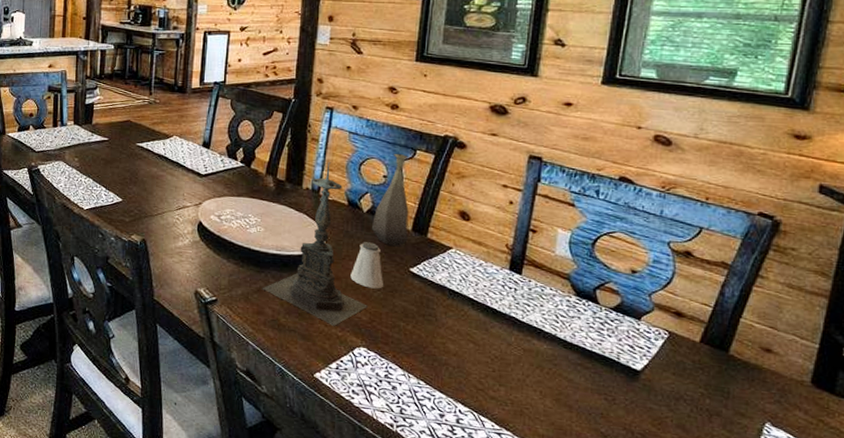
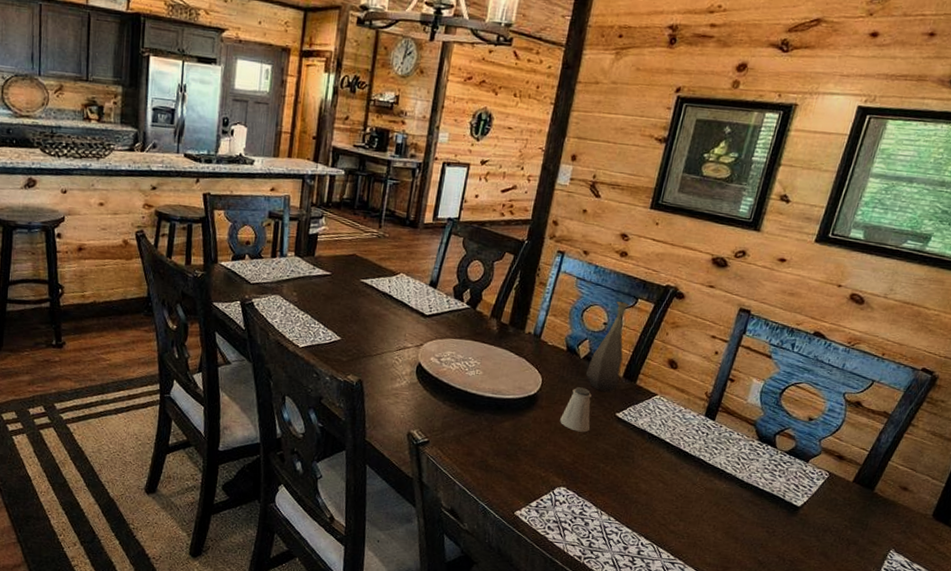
candle holder: present [262,162,368,326] -> none [474,307,573,467]

